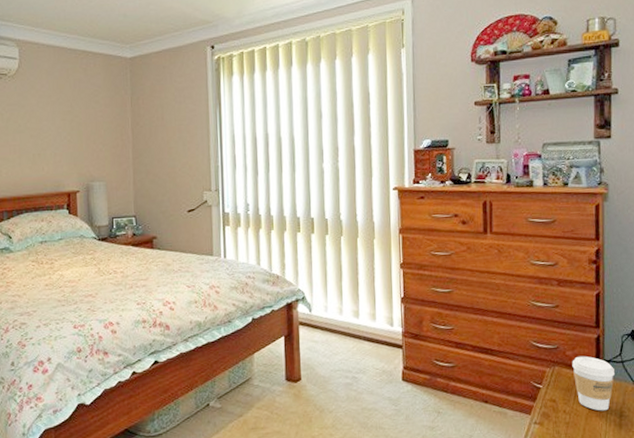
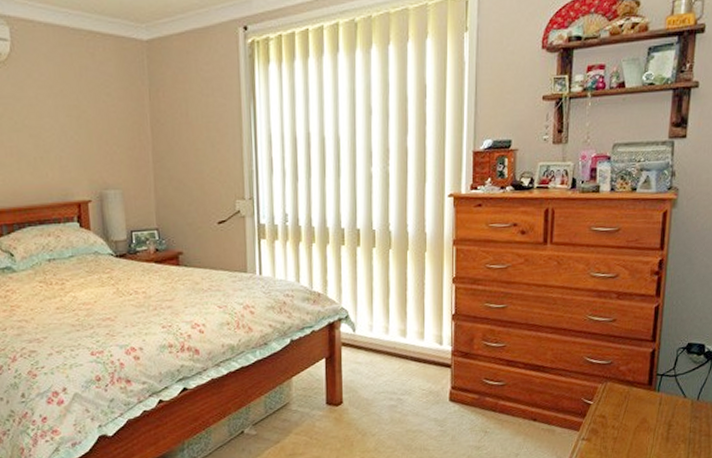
coffee cup: present [572,356,614,411] -> none [625,370,667,425]

